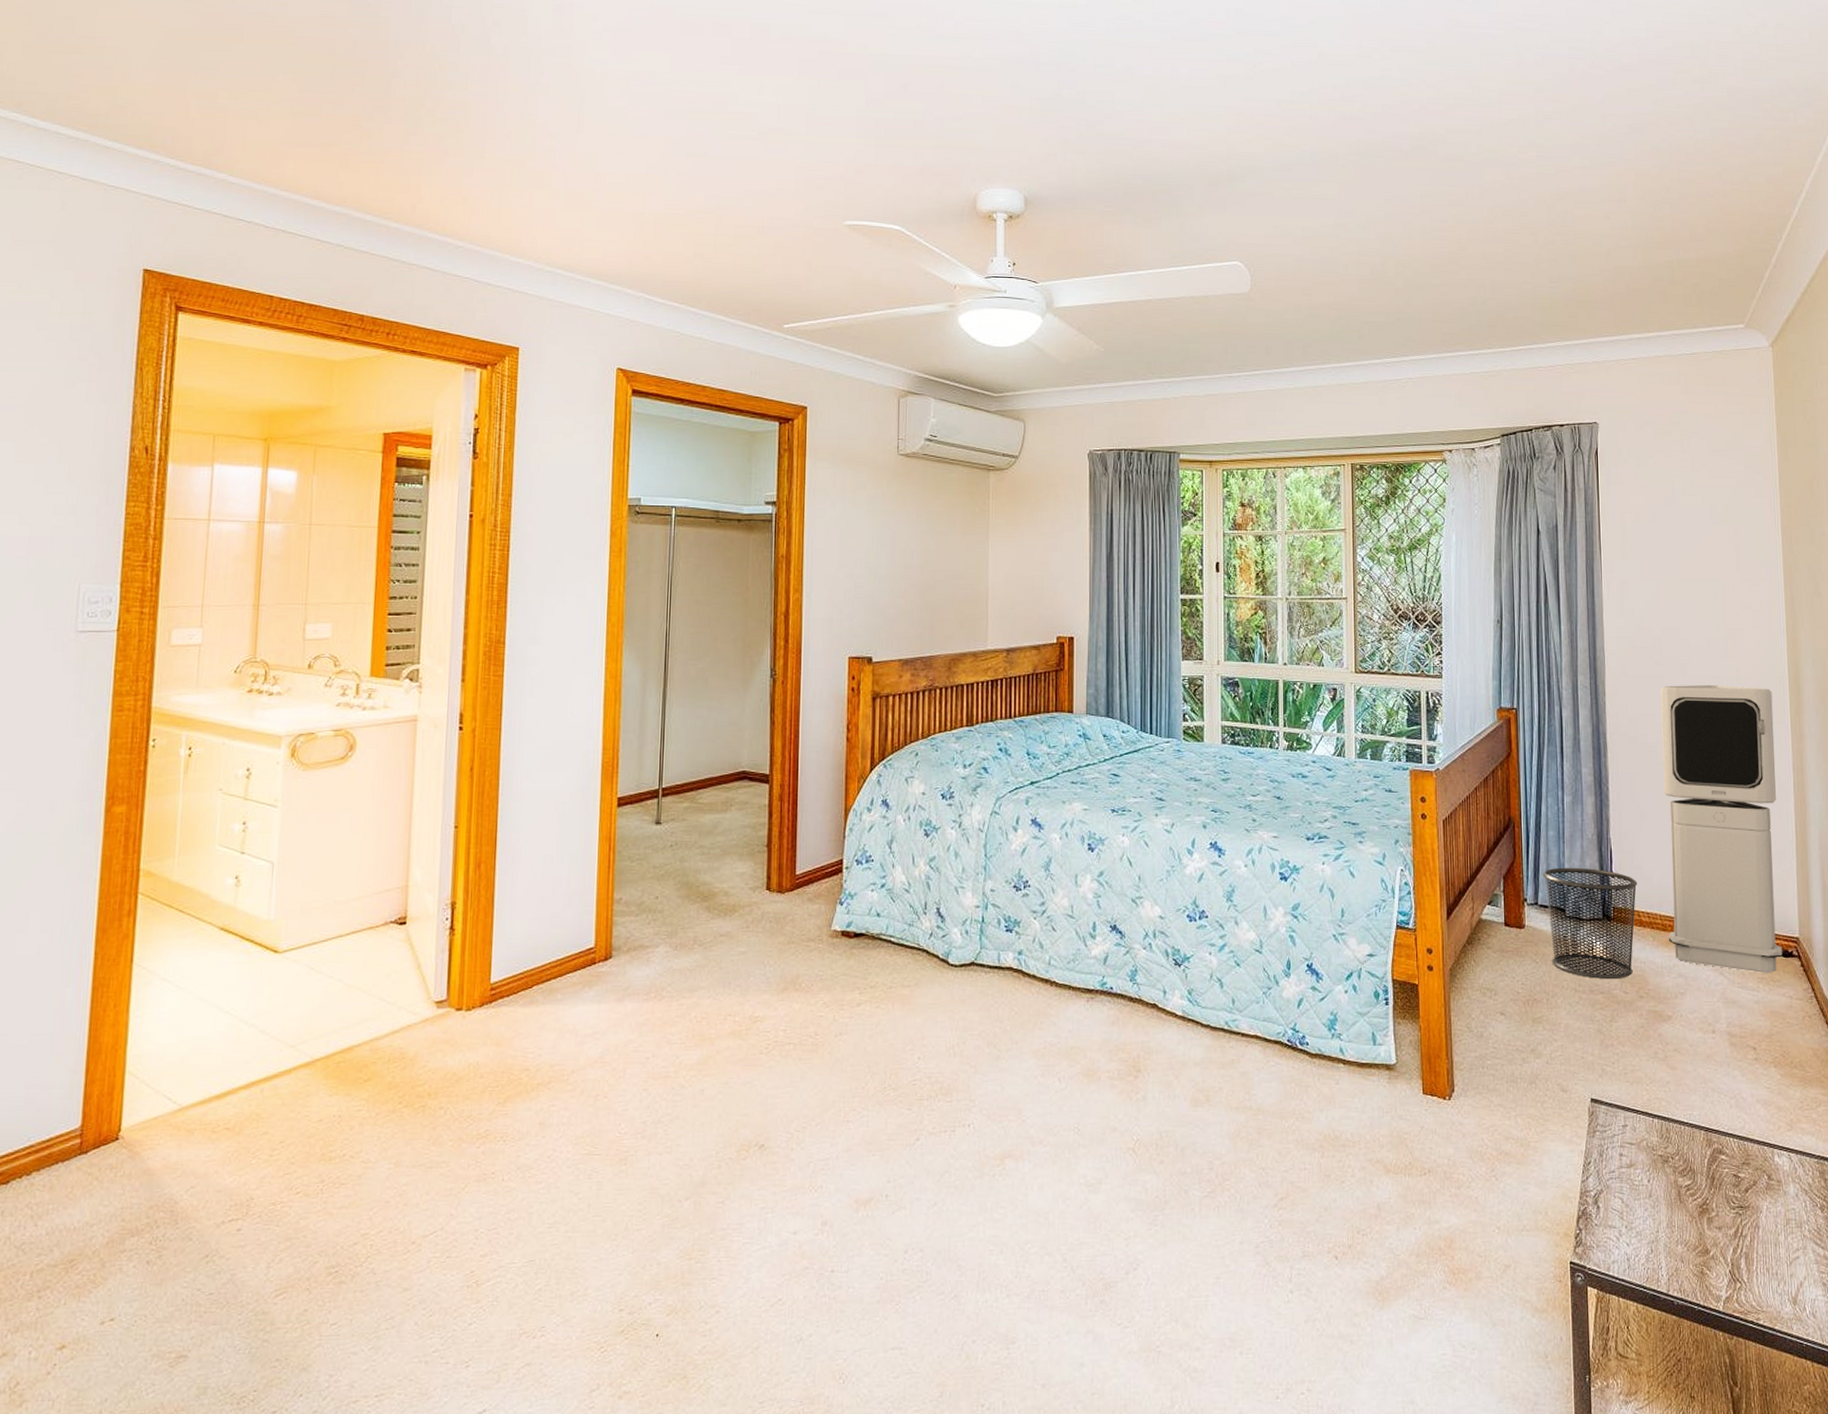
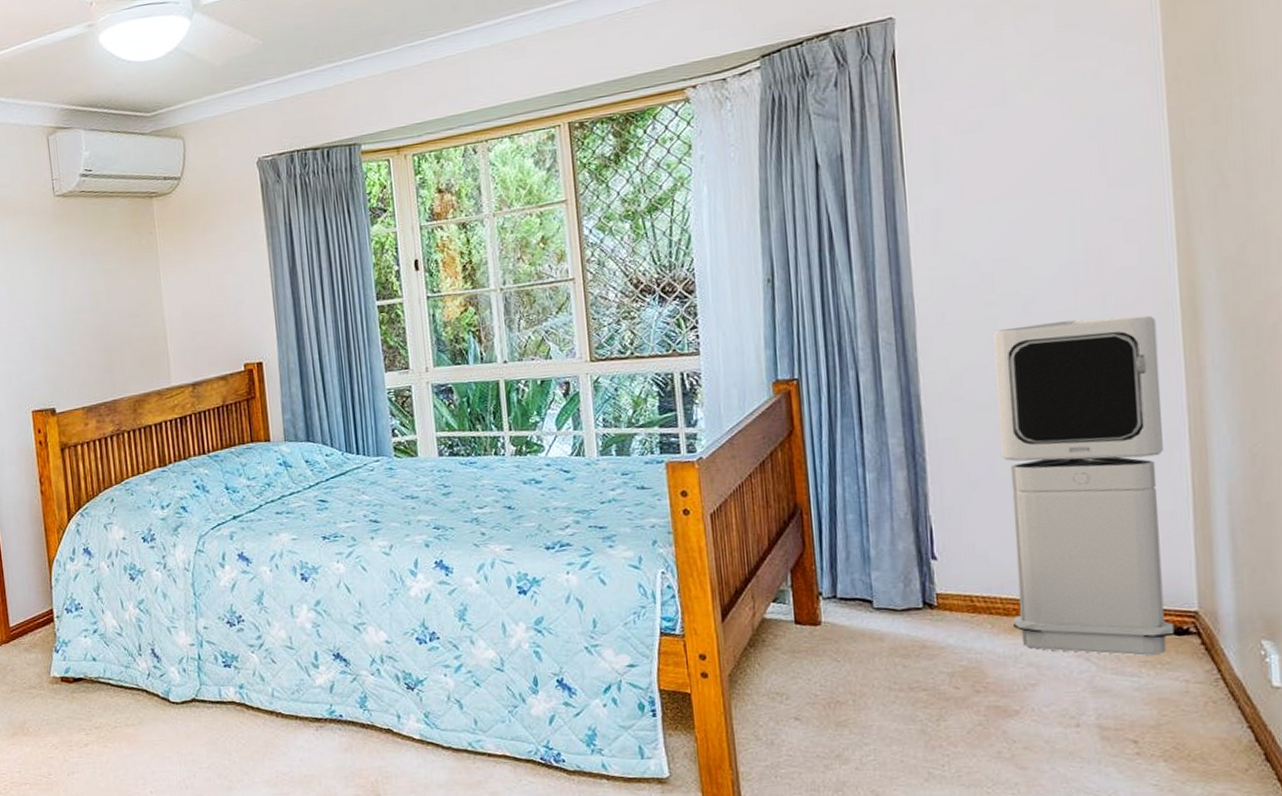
waste bin: present [1542,867,1638,980] -> none [841,552,969,675]

